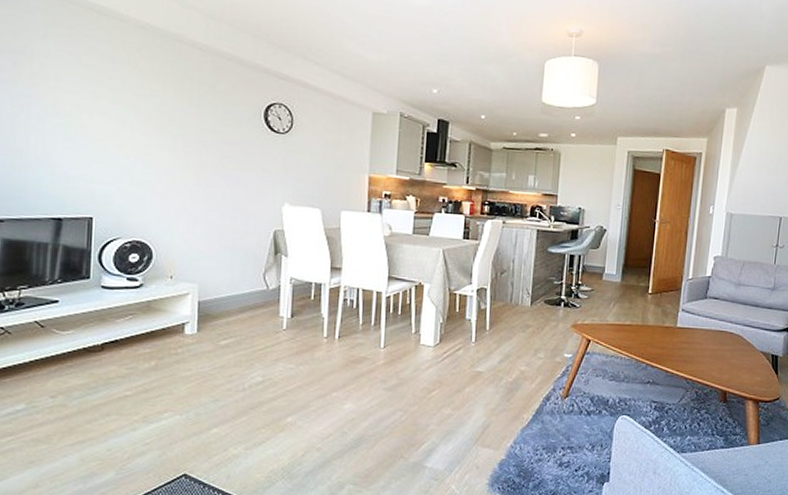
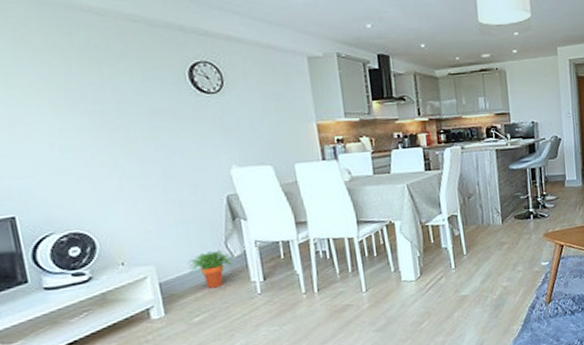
potted plant: none [227,280,269,316] -> present [188,250,235,289]

